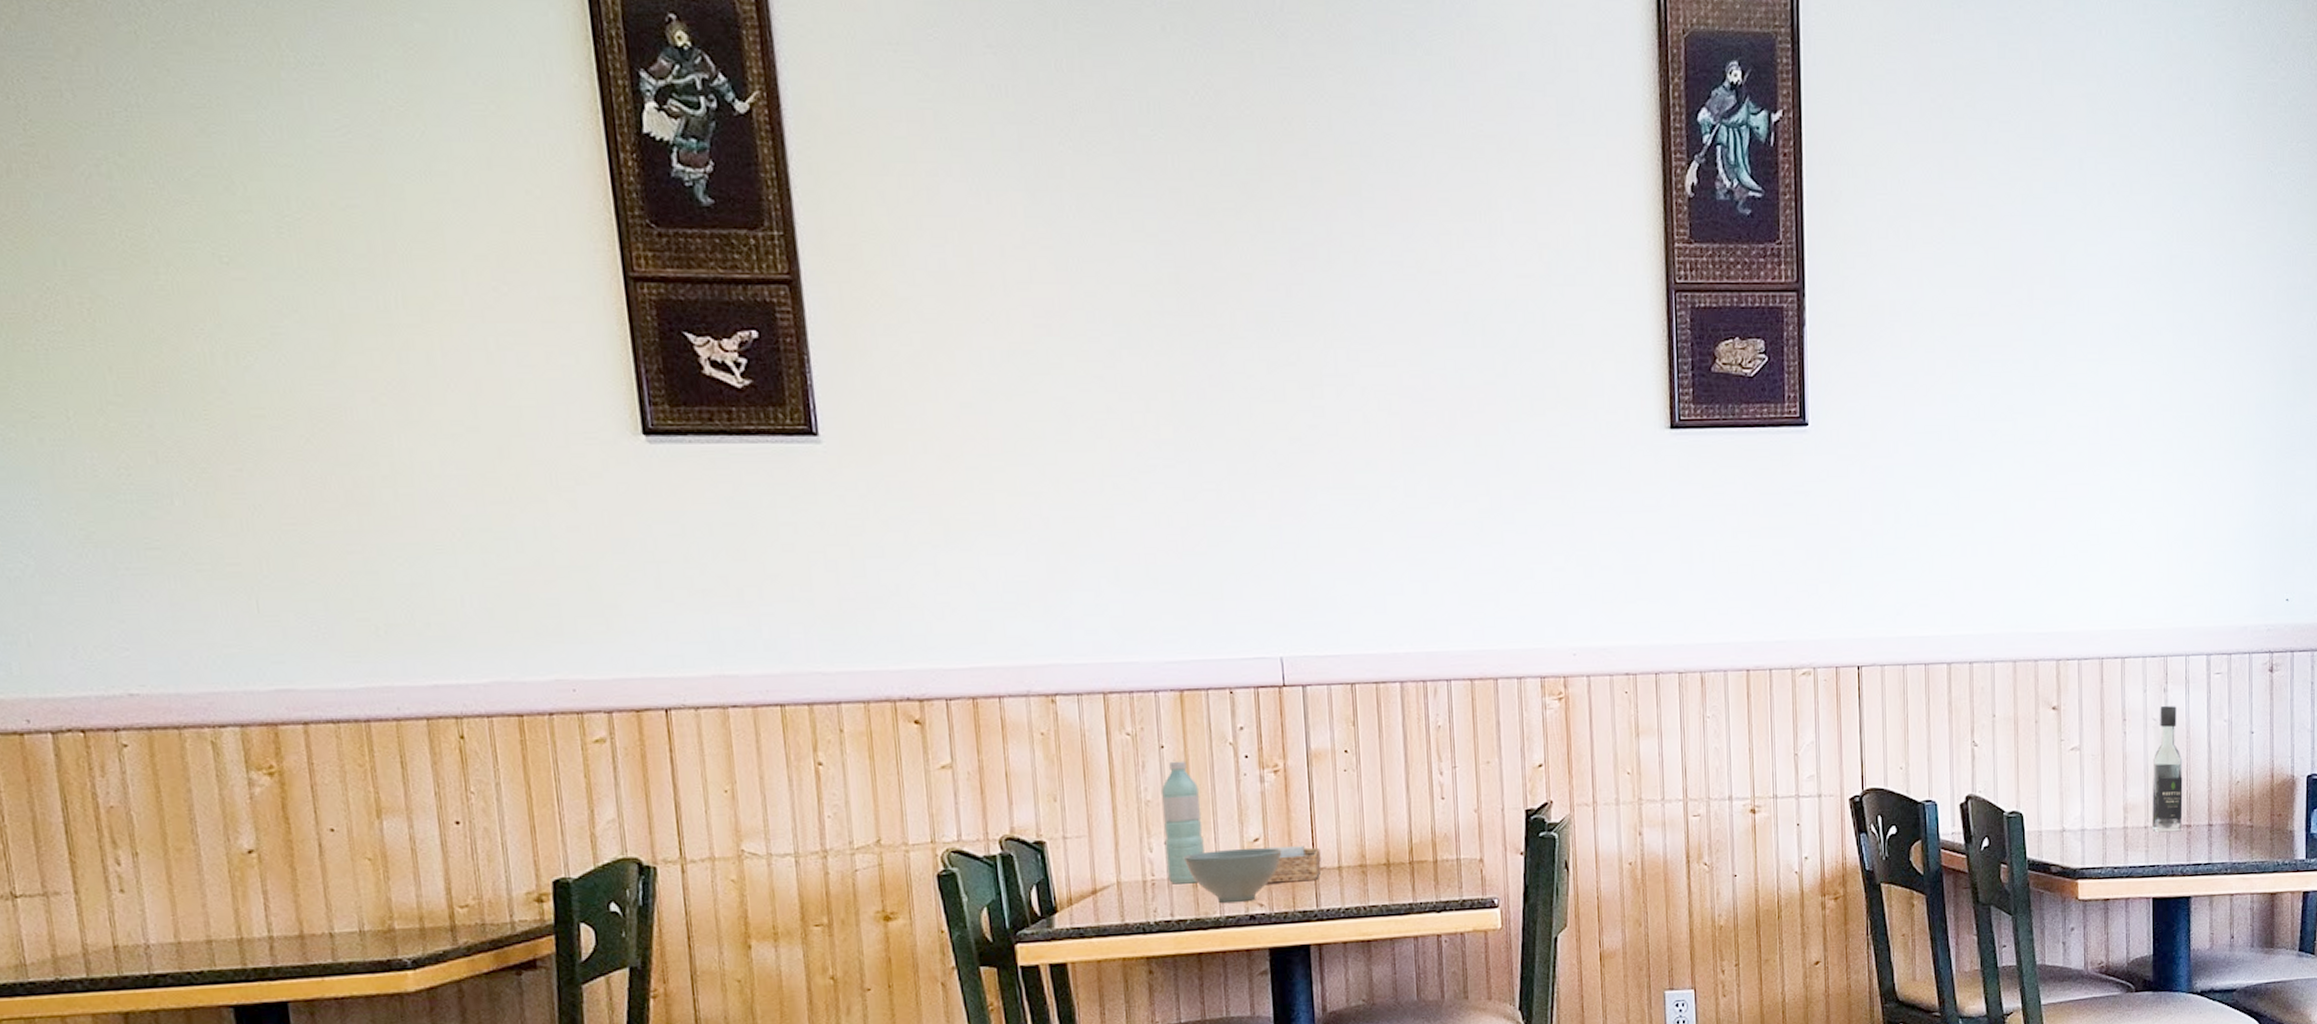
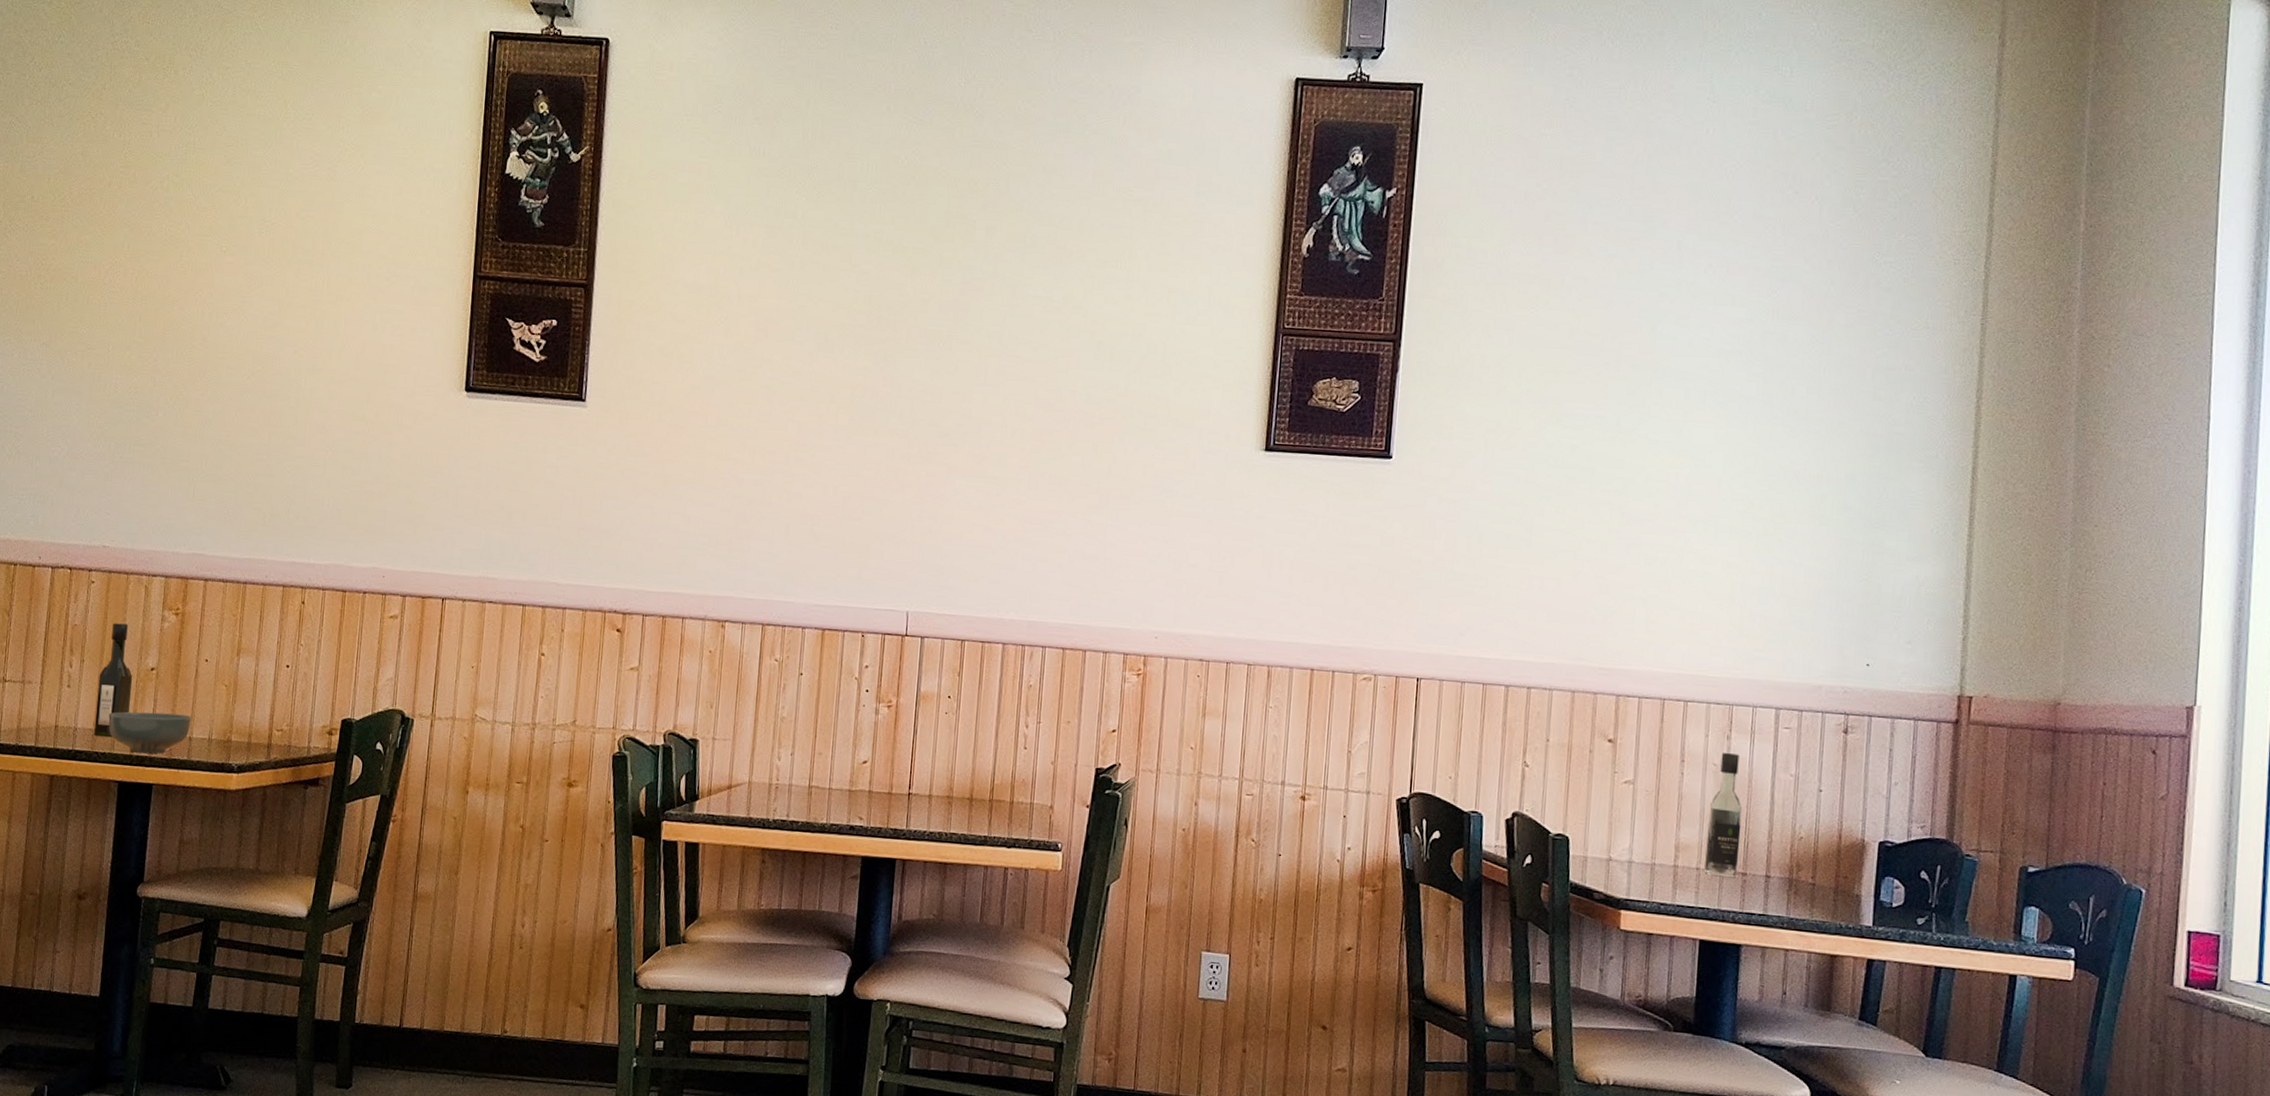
bottle: none [167,796,227,952] -> present [94,623,132,738]
bowl: none [196,905,329,965] -> present [108,712,192,754]
bottle: present [1160,761,1204,885] -> none [788,687,825,792]
bowl: present [1183,848,1282,904] -> none [804,766,885,814]
napkin holder: present [1265,845,1322,884] -> none [868,769,916,804]

